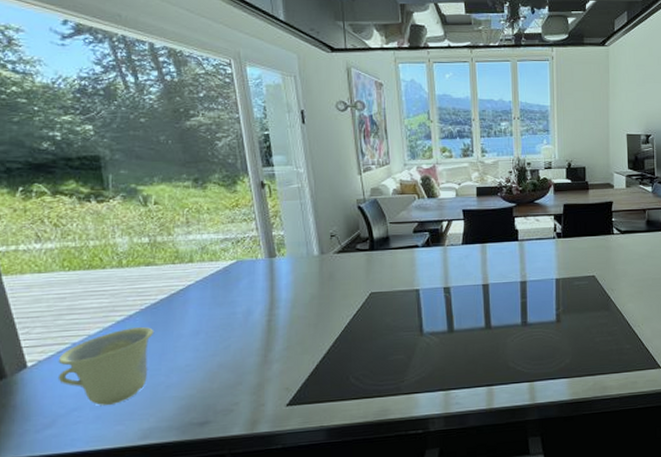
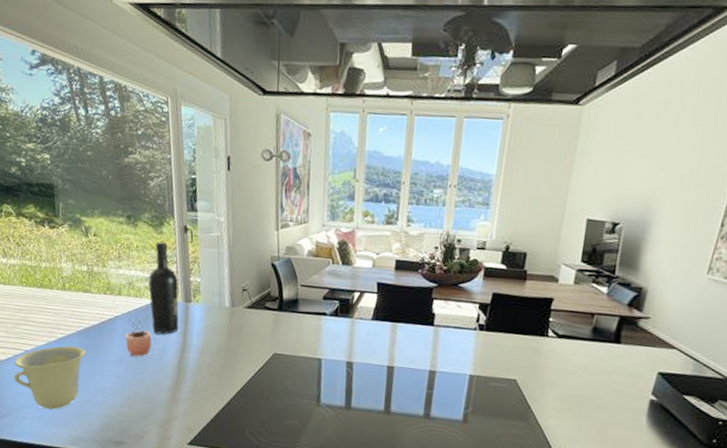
cocoa: none [202,279,234,324] -> present [126,316,152,356]
wine bottle: none [224,201,264,296] -> present [148,241,179,335]

